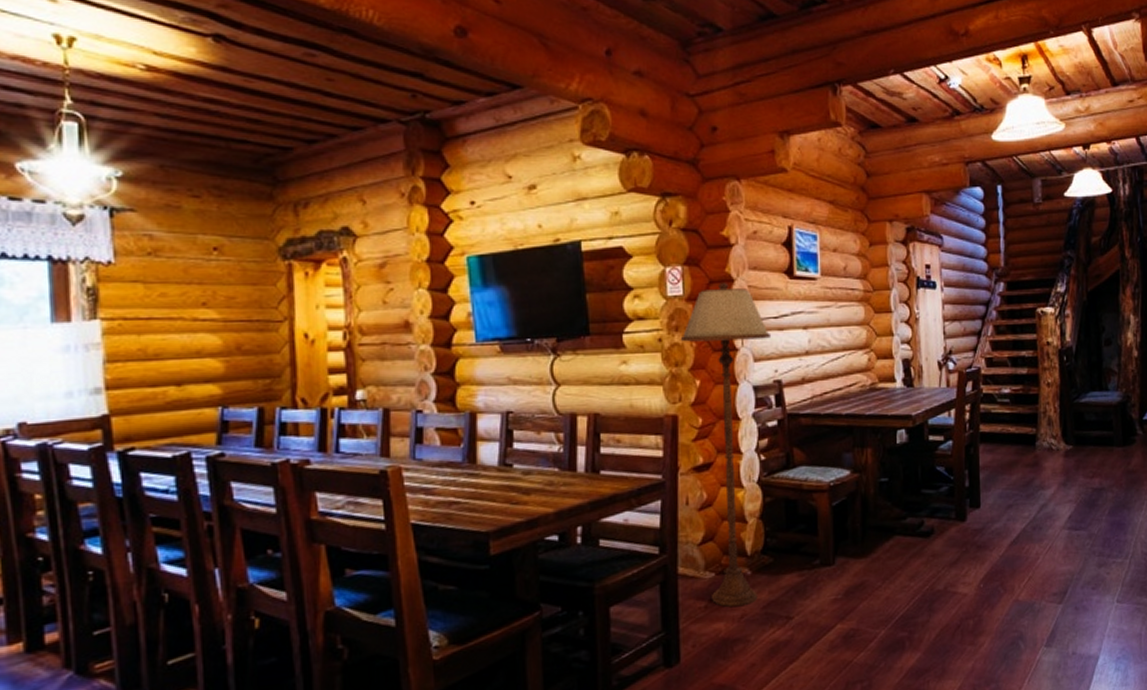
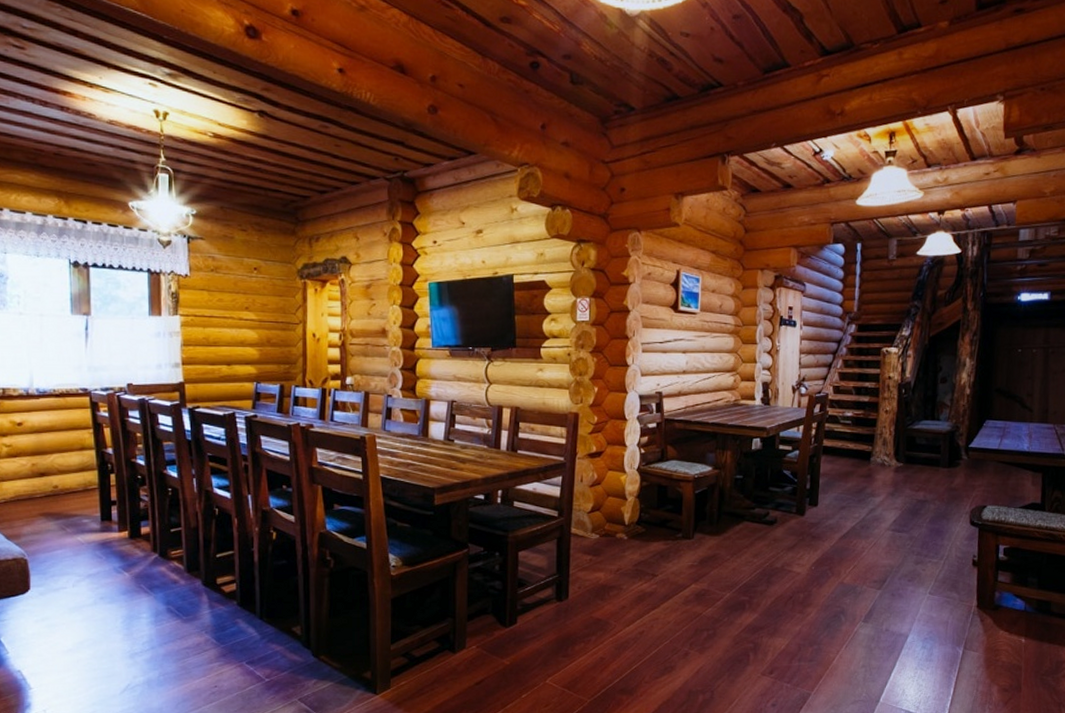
floor lamp: present [680,281,772,608] -> none [584,312,657,563]

